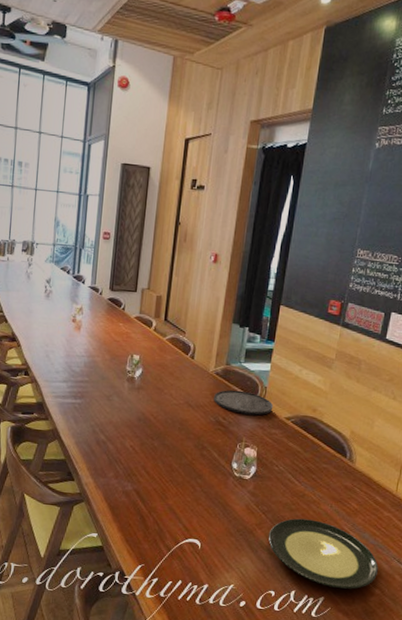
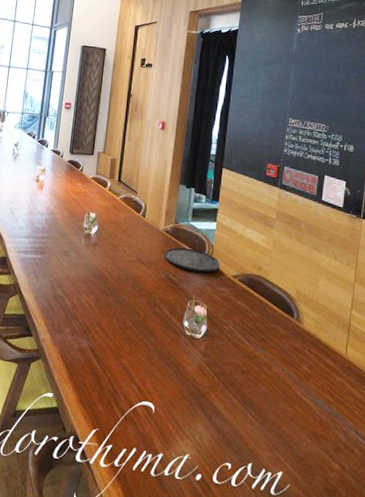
plate: present [268,518,378,589] -> none [221,381,336,464]

